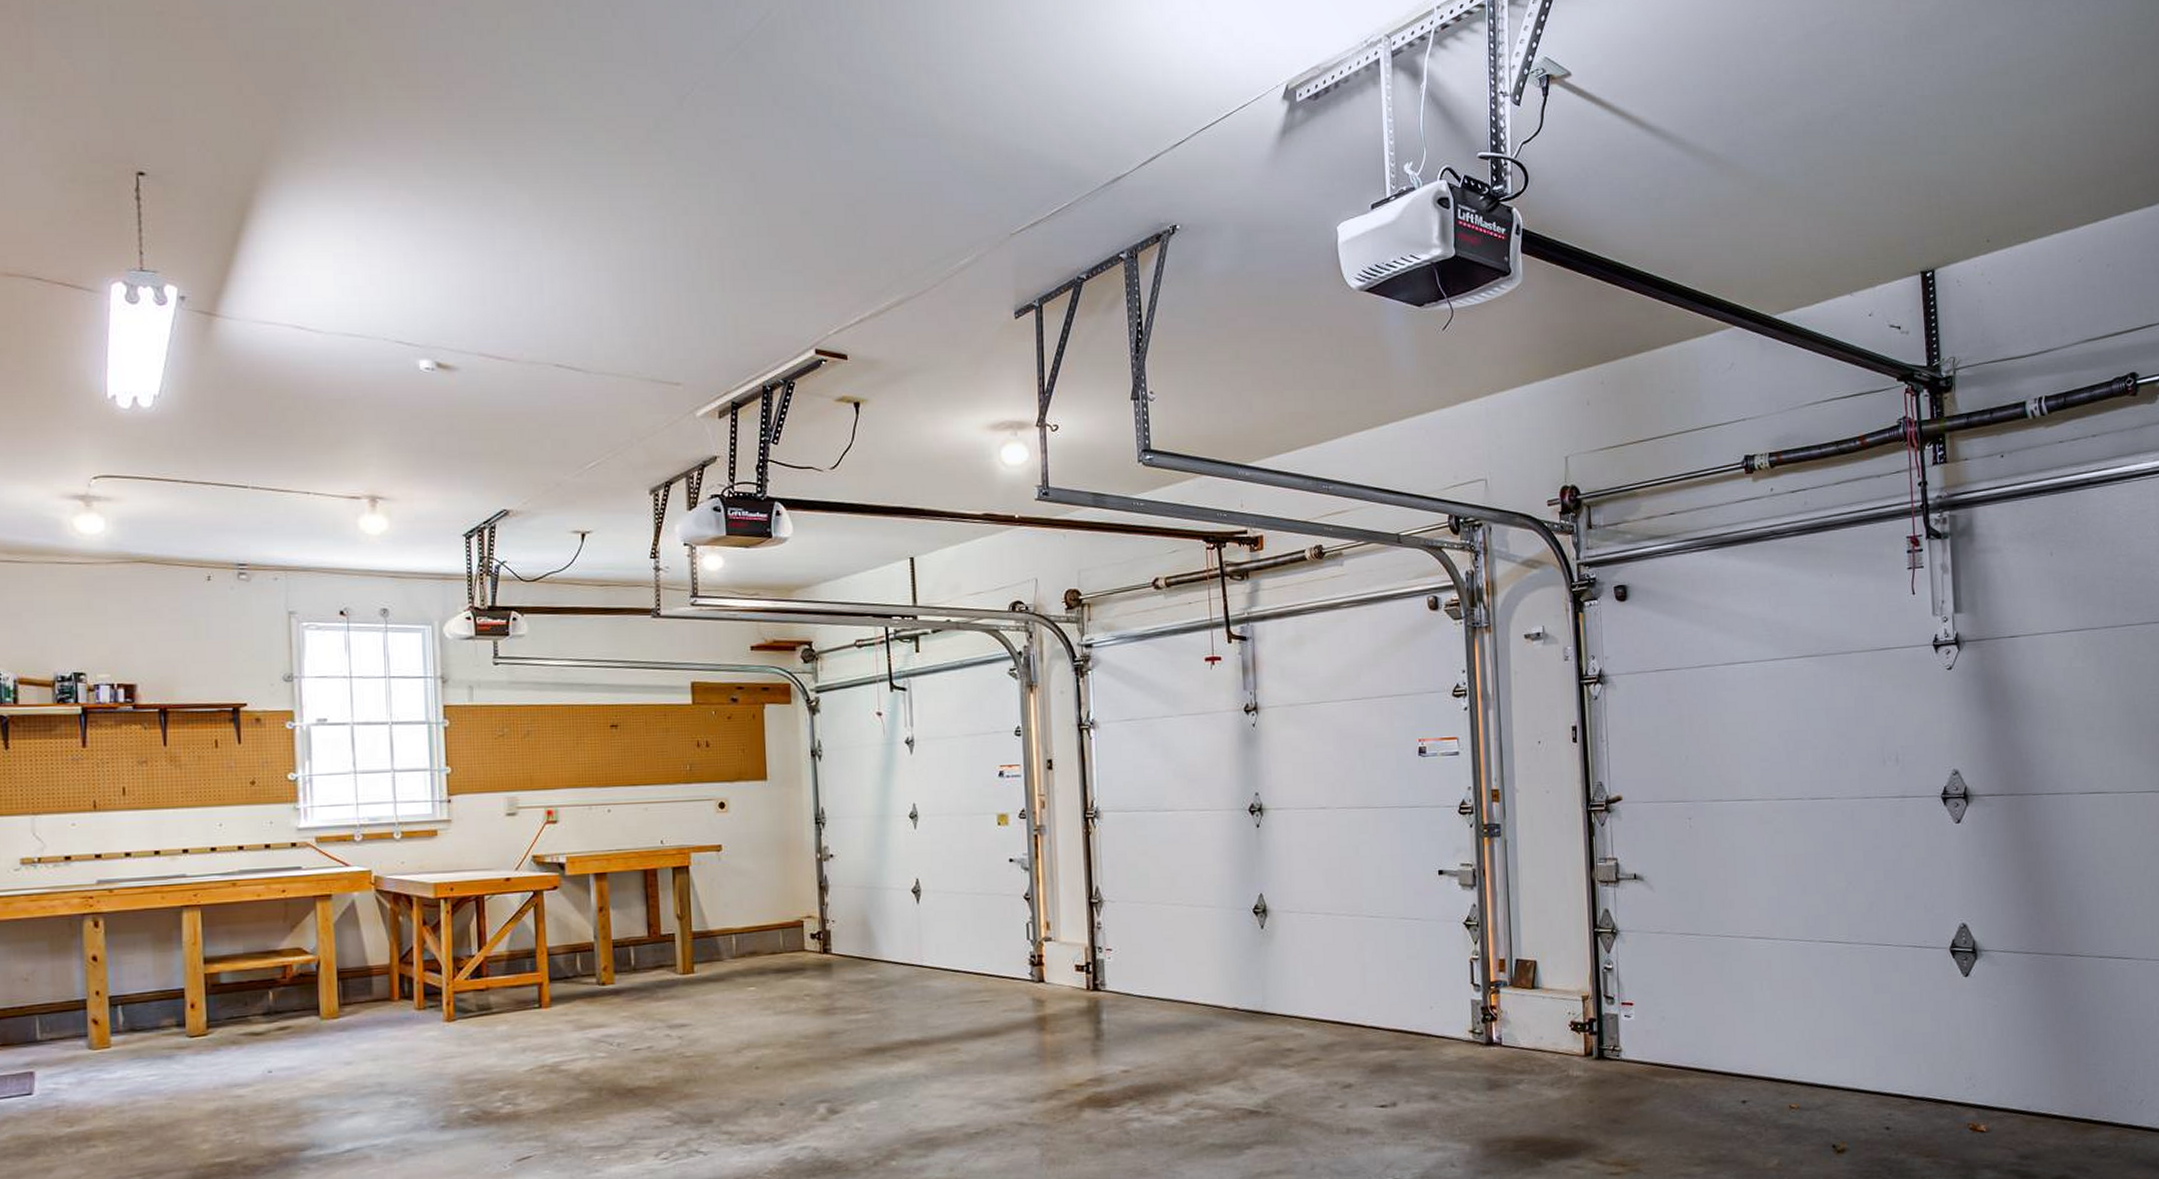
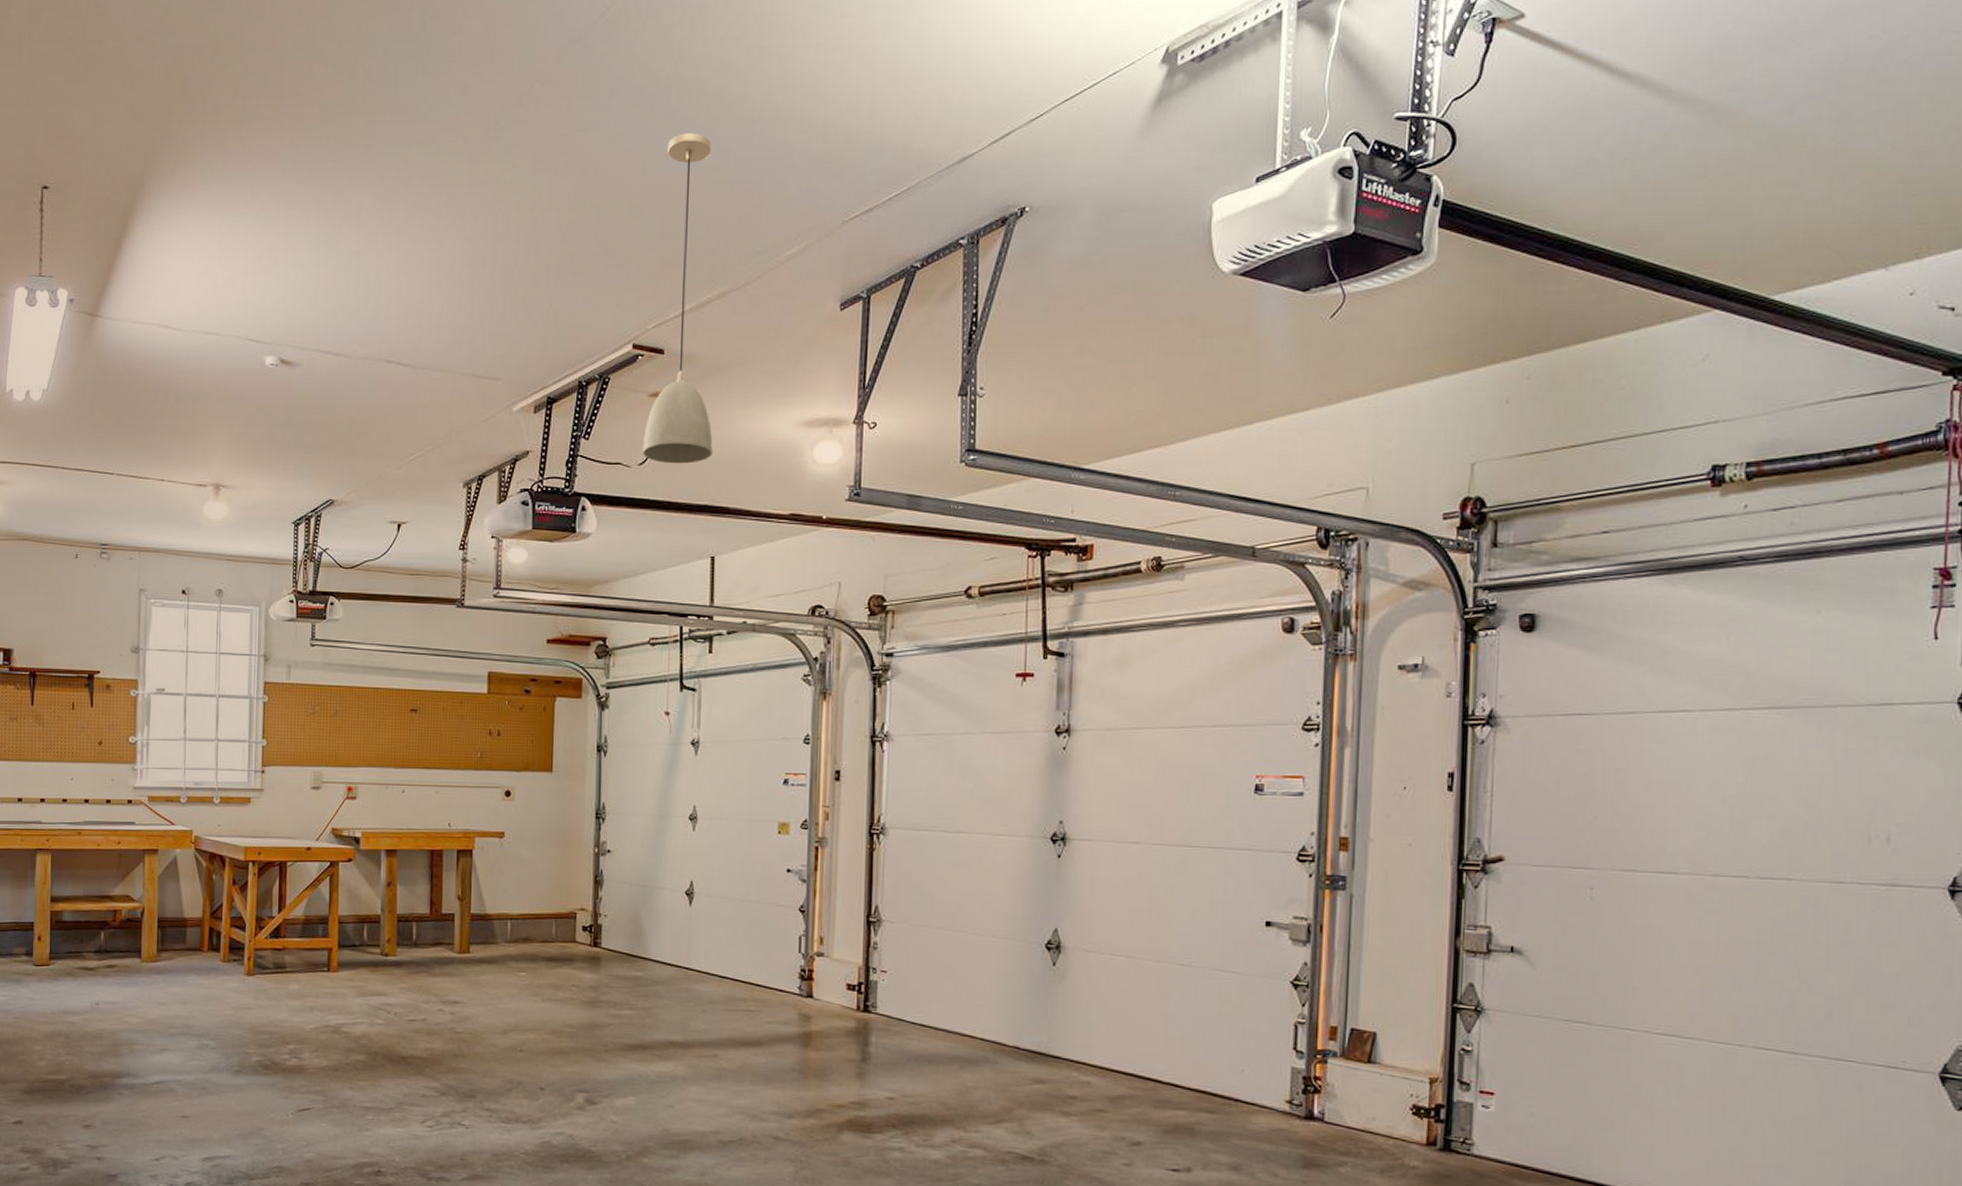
light fixture: none [833,144,903,467] -> present [643,133,713,464]

